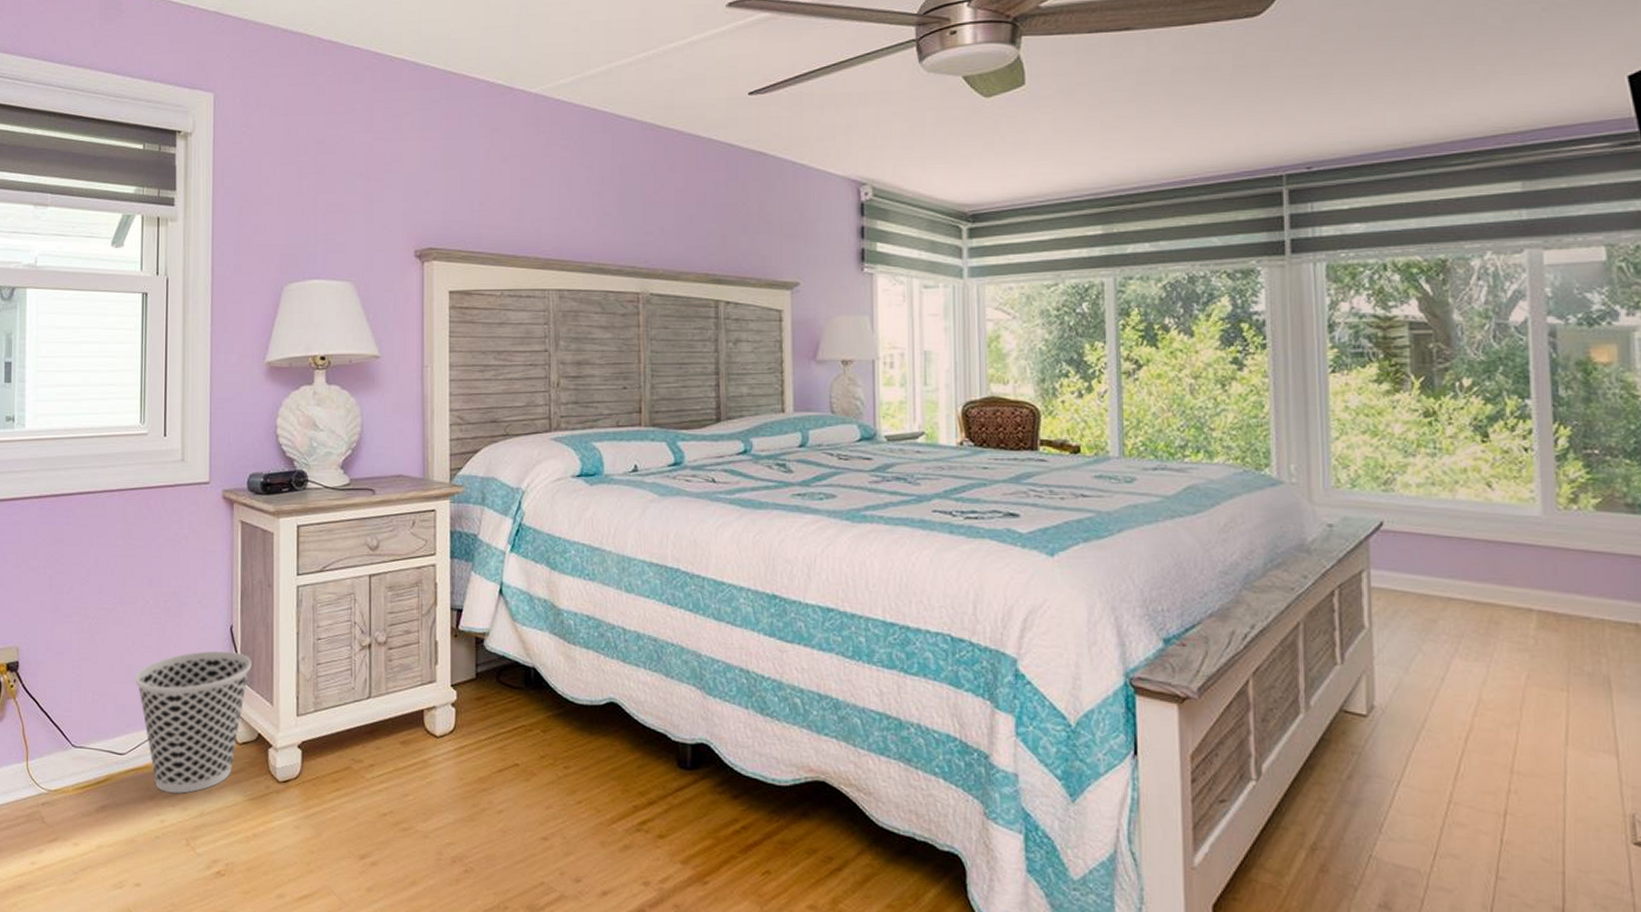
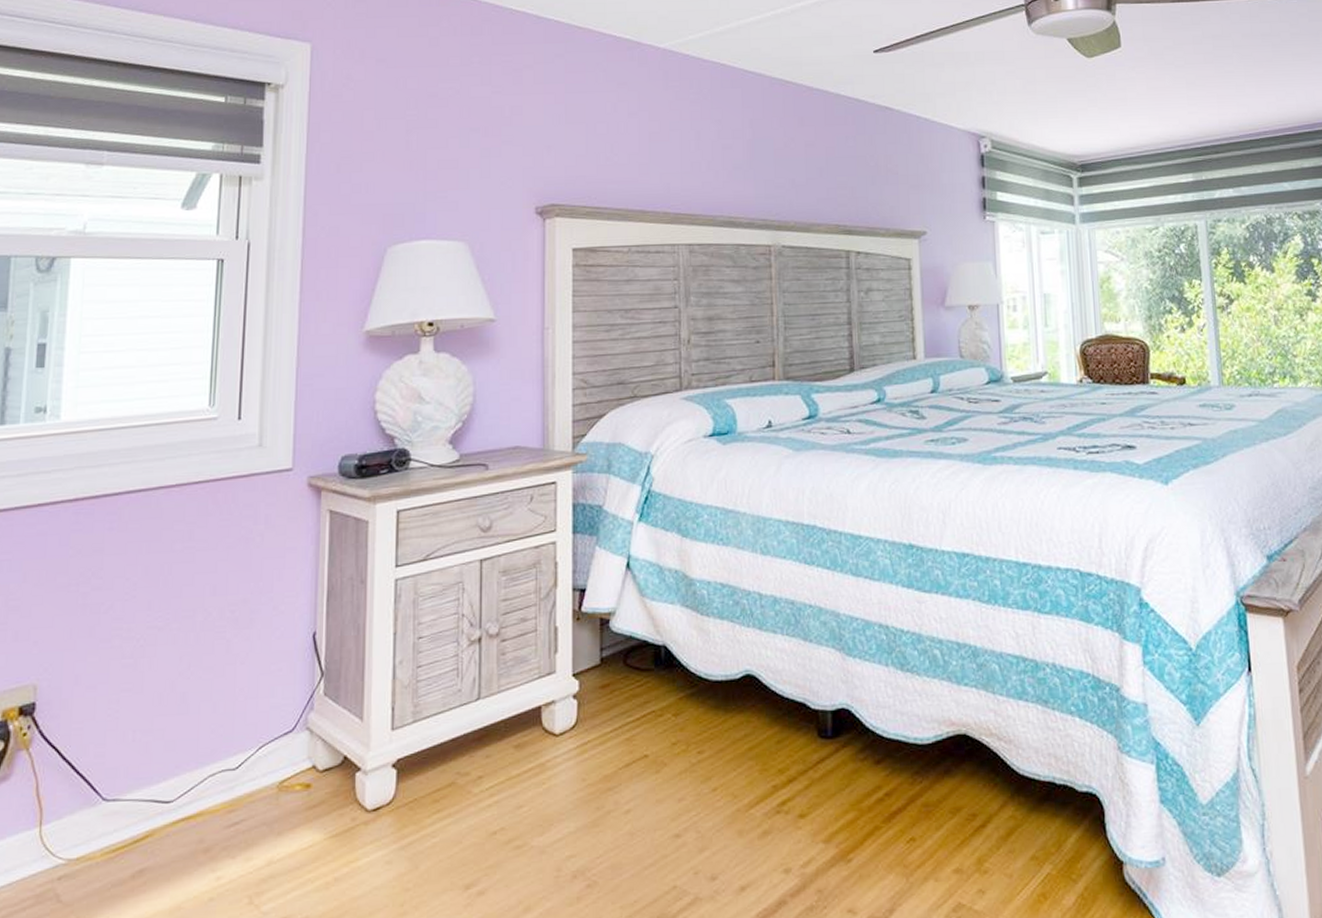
wastebasket: present [135,650,252,794] -> none [190,662,338,842]

